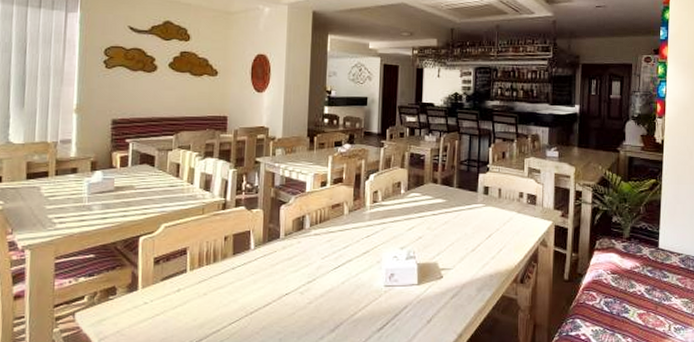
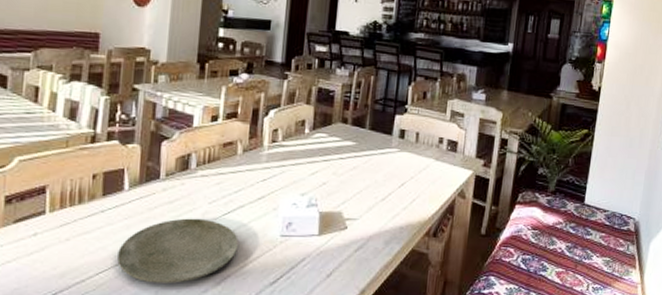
plate: none [247,272,348,331] -> present [117,218,238,283]

